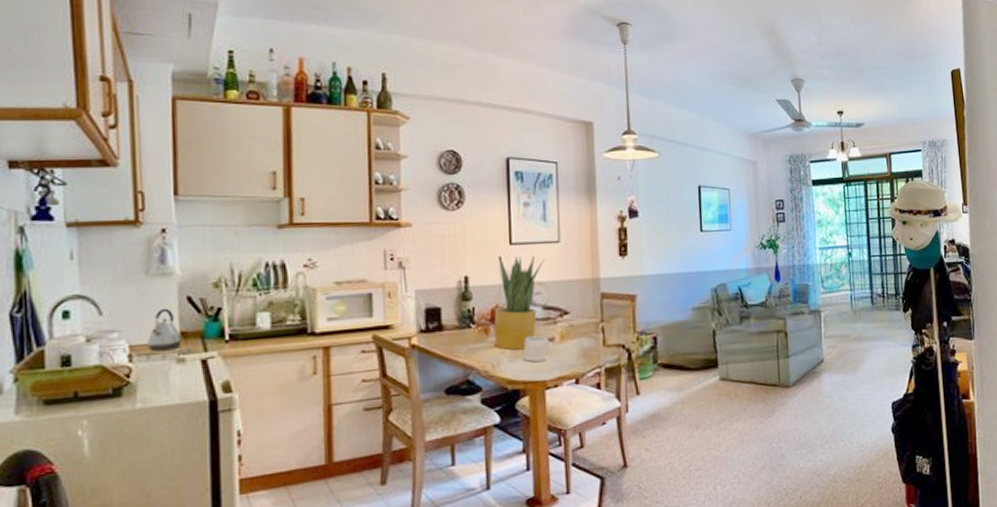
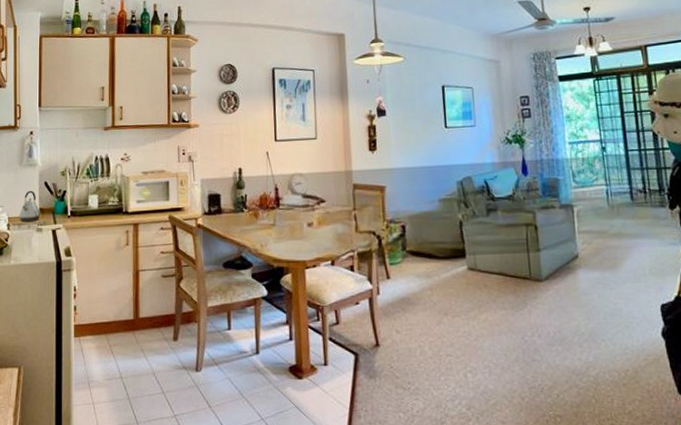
planter: present [493,254,545,351] -> none [262,149,304,233]
mug: present [523,335,554,363] -> none [286,220,313,244]

